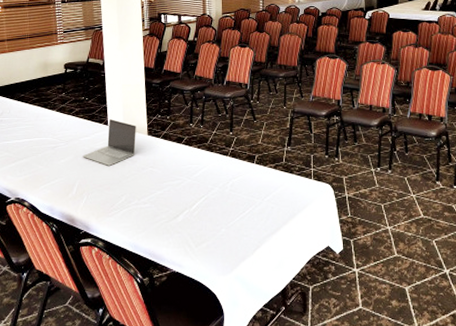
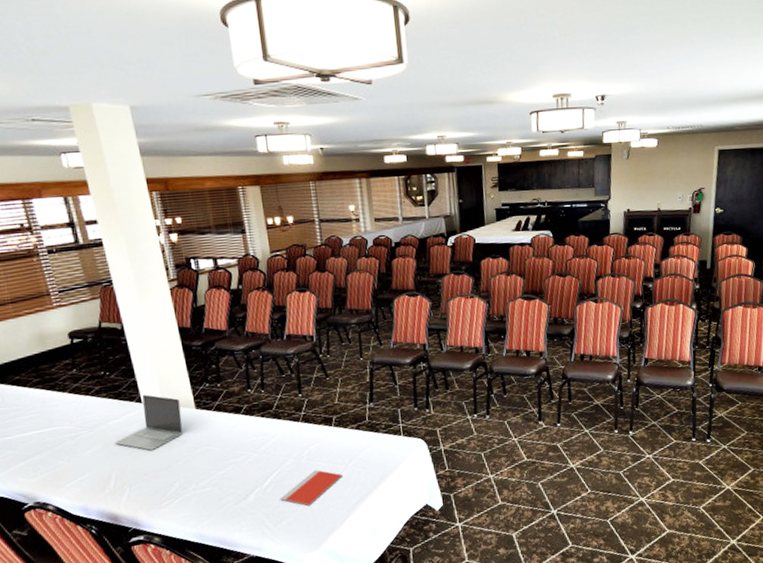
notebook: none [203,201,258,233] -> present [280,470,343,506]

